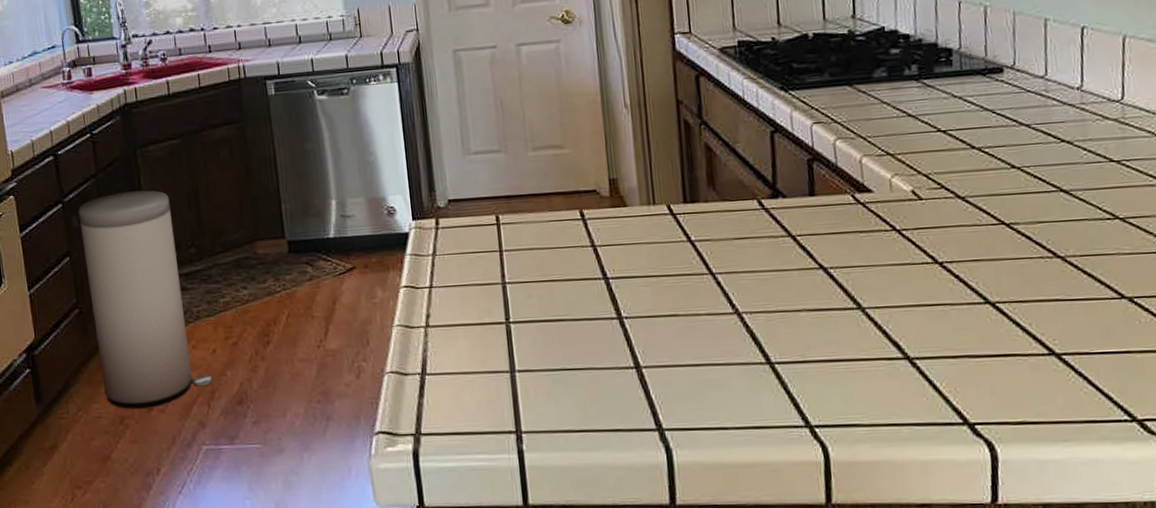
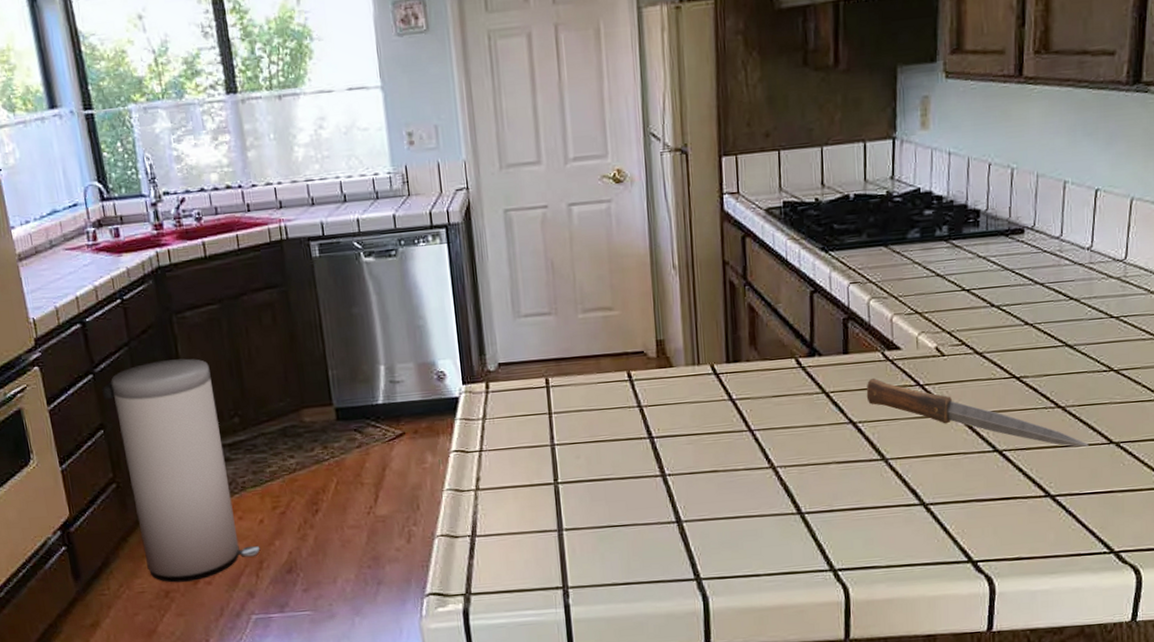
knife: none [836,221,1097,302] -> present [866,377,1089,448]

